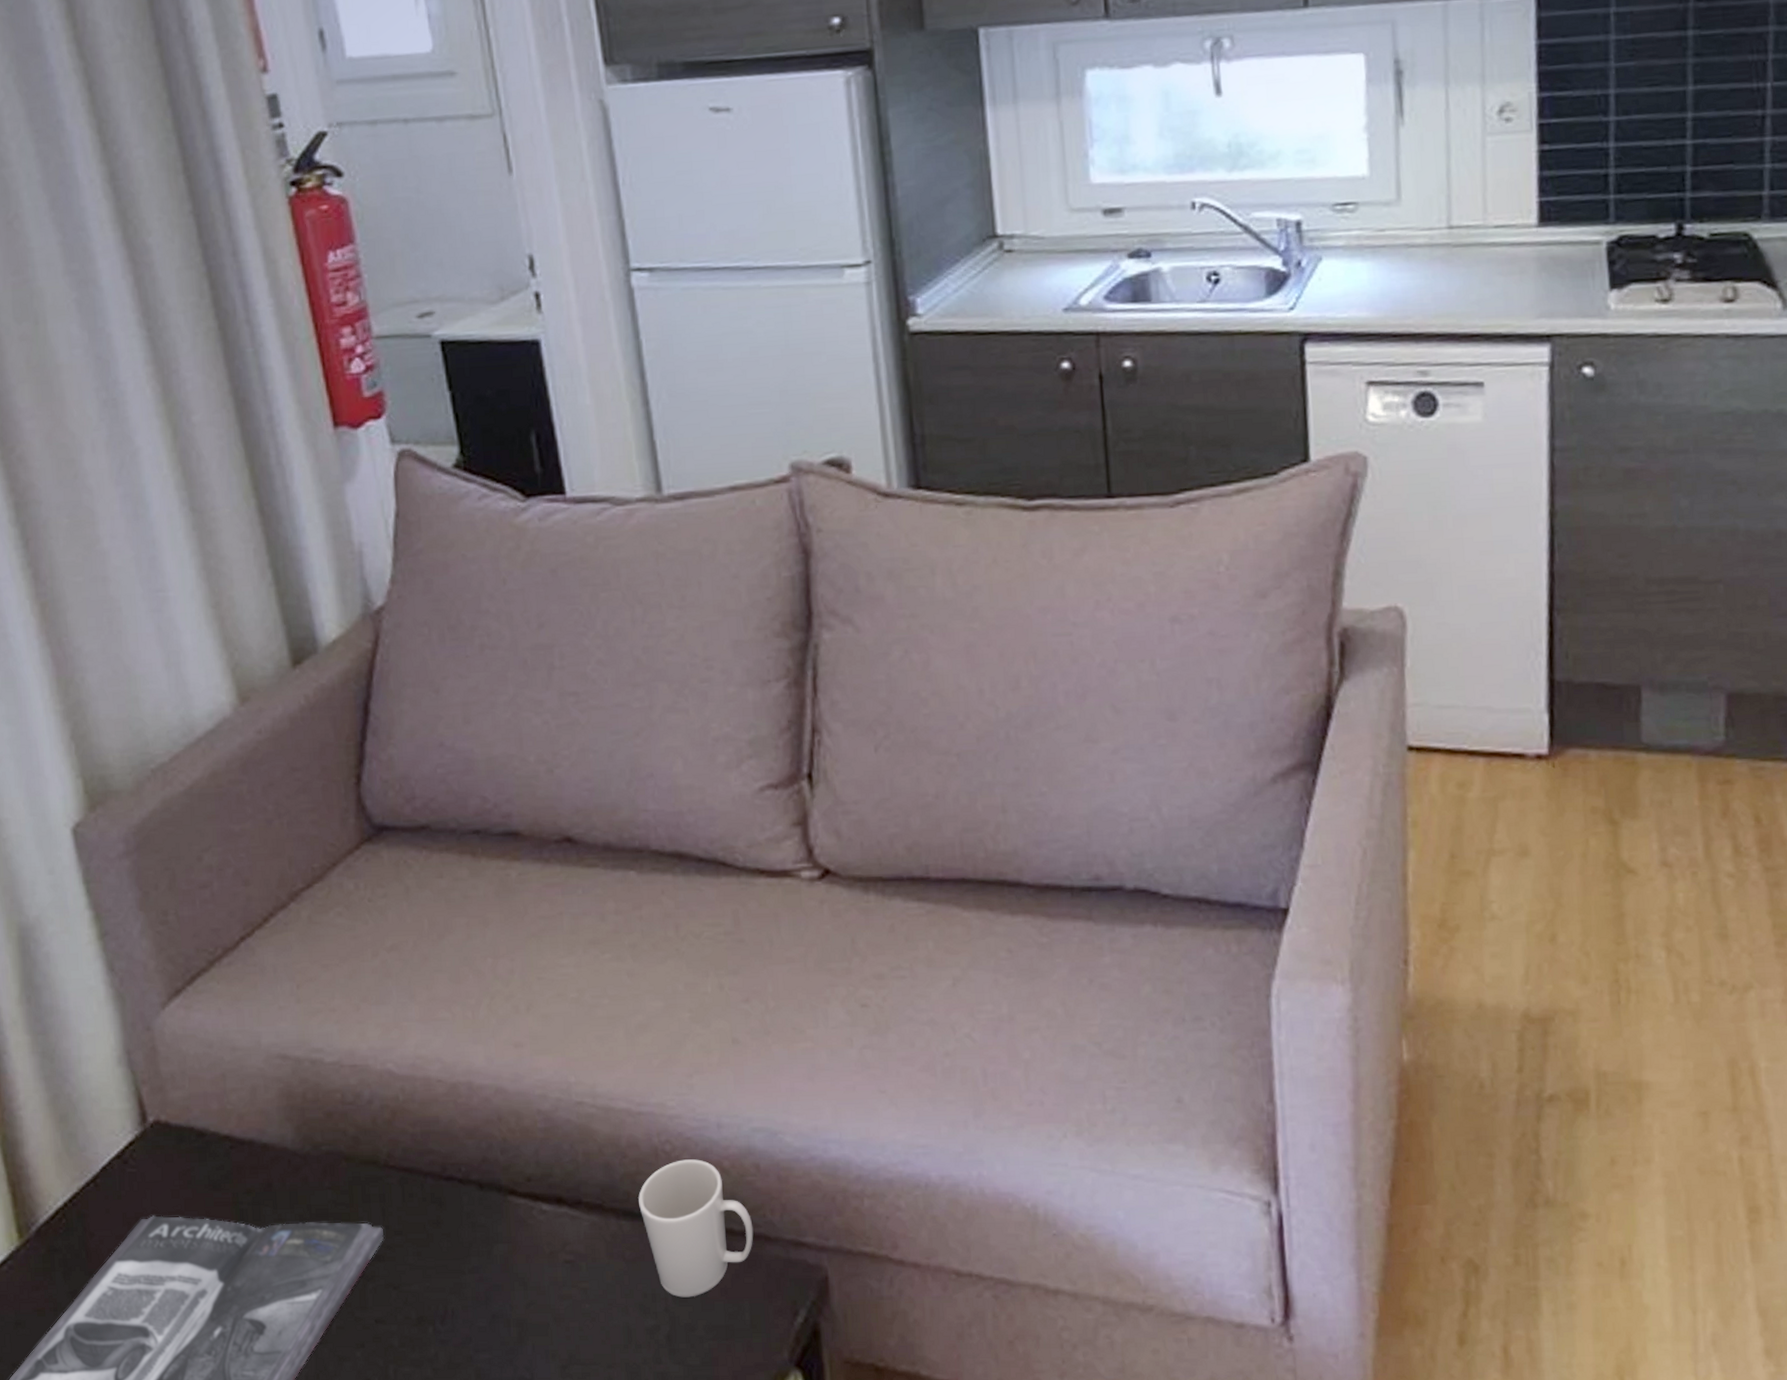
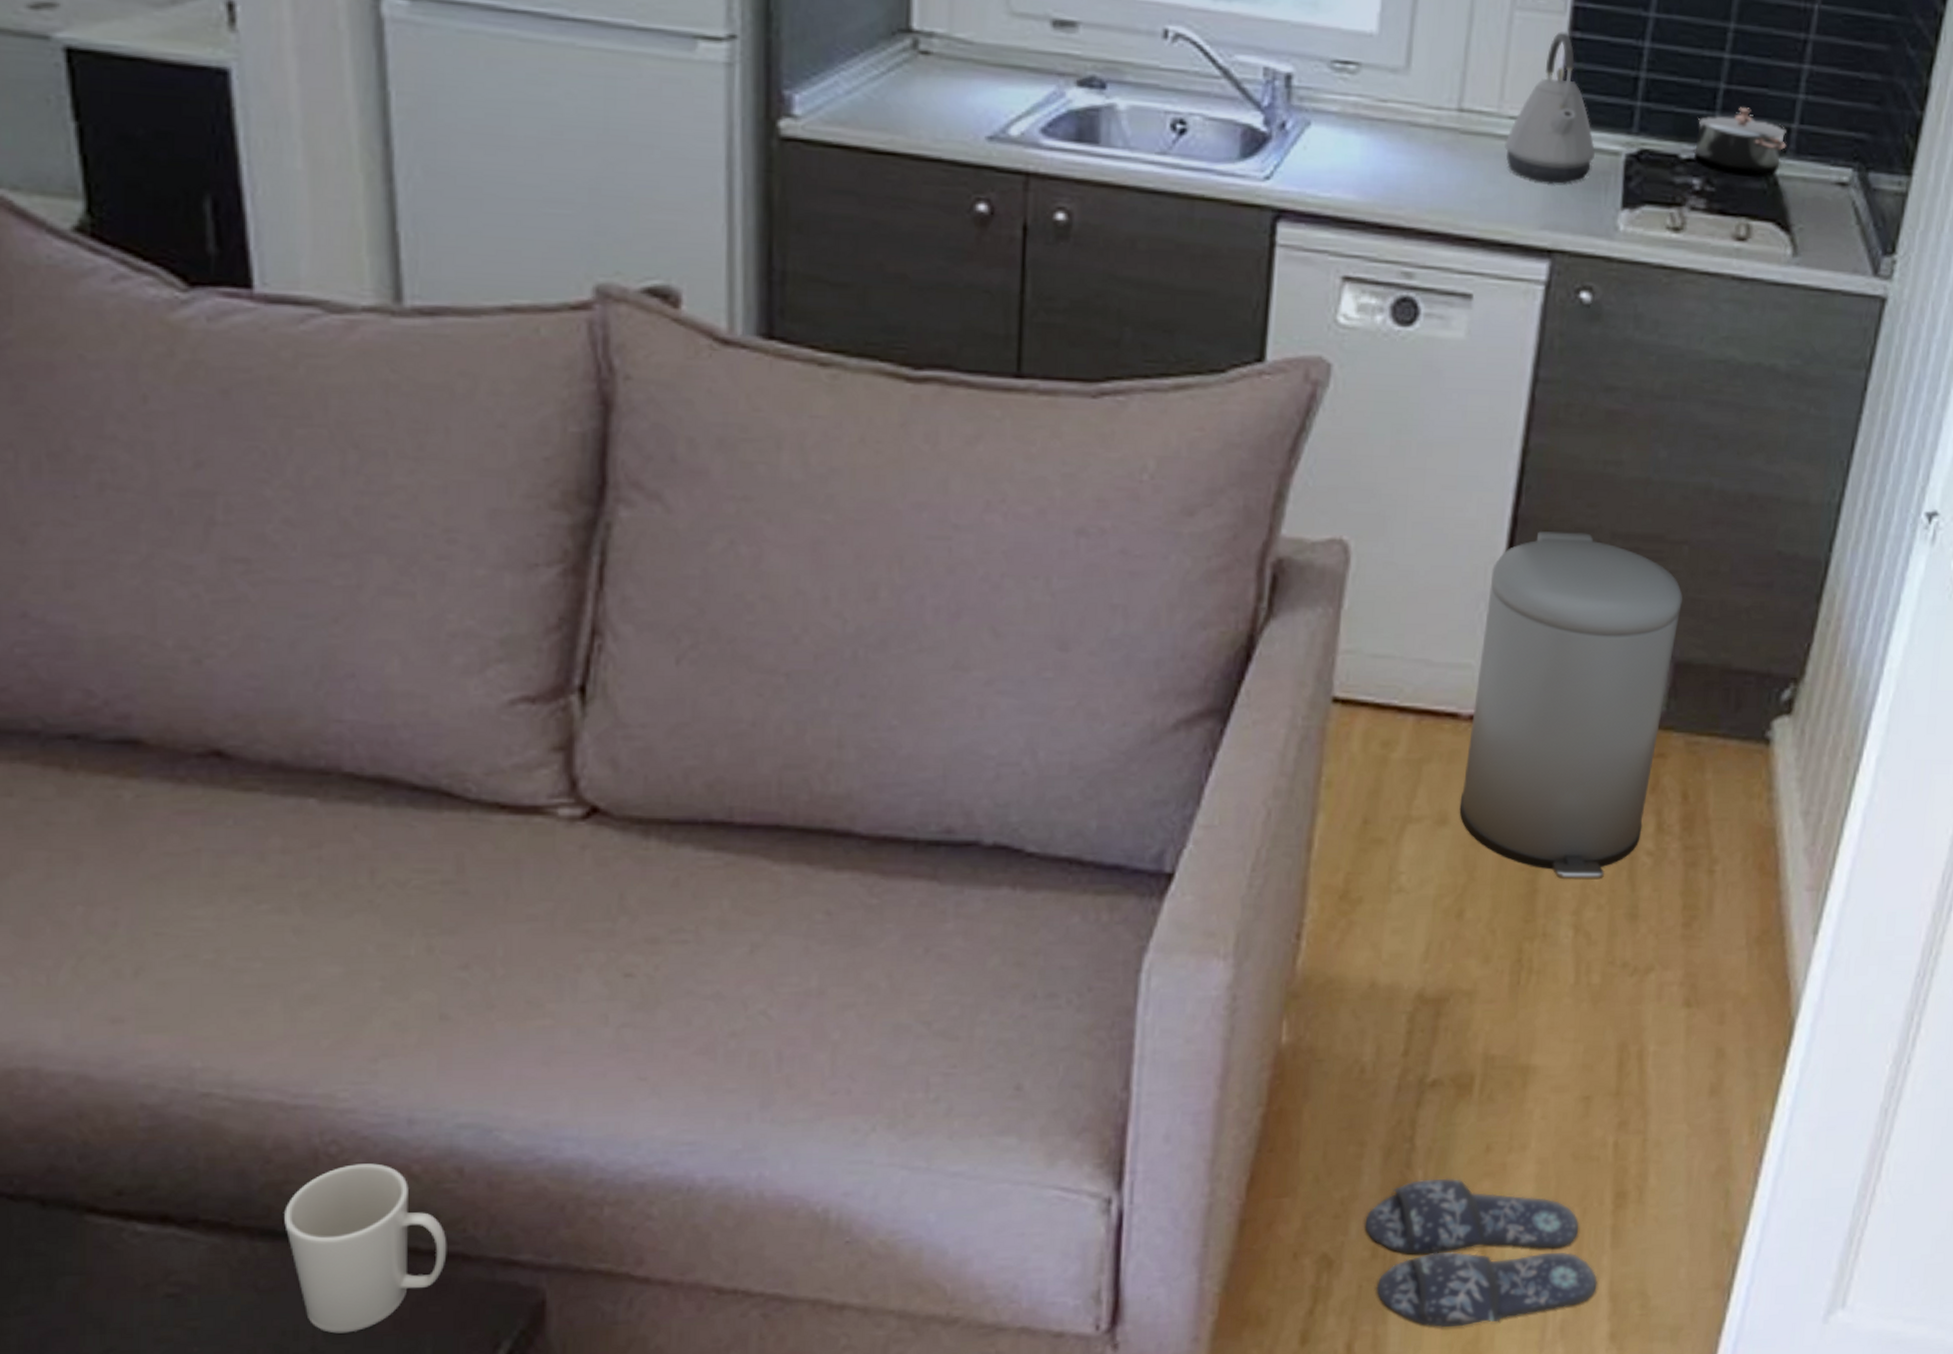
kettle: none [1494,147,1578,278] -> present [1505,32,1595,184]
slippers: none [1503,1189,1743,1336] -> present [1364,1178,1598,1328]
pedal bin: none [1537,581,1726,904] -> present [1459,531,1683,880]
cooking pot: none [1670,184,1760,246] -> present [1694,107,1787,178]

